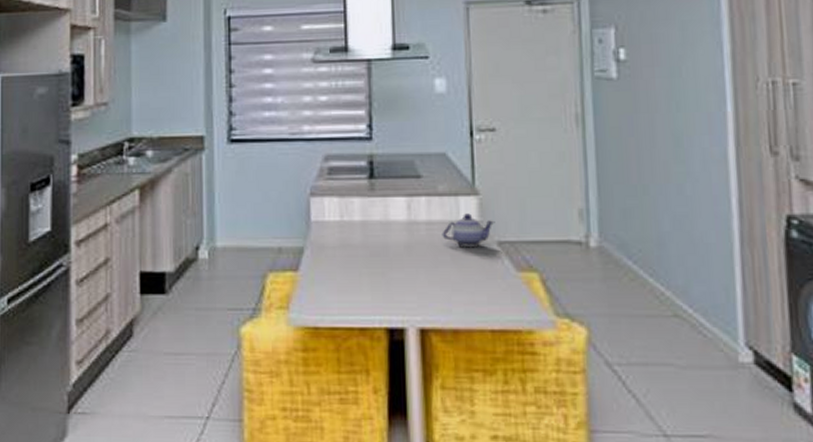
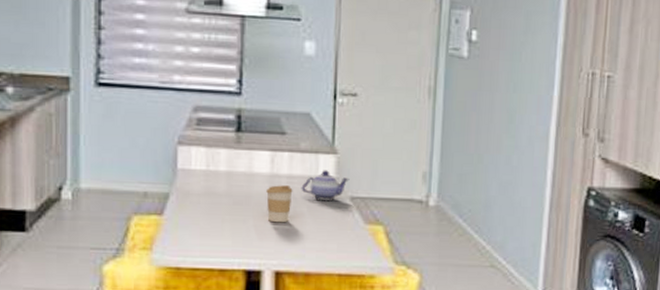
coffee cup: none [404,233,433,274] -> present [266,185,293,223]

